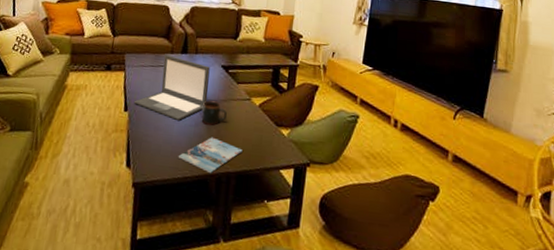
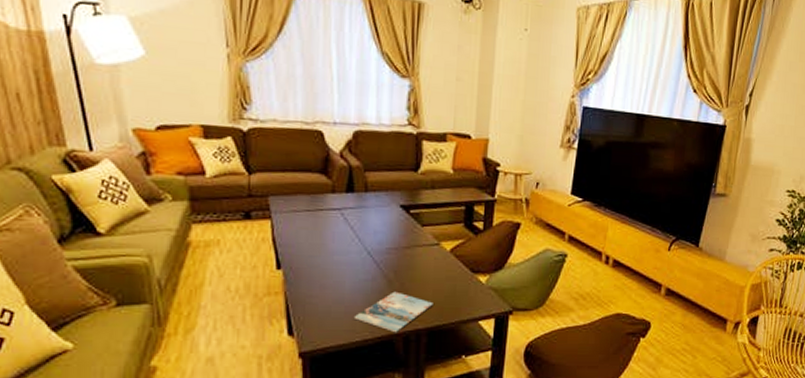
laptop: present [133,55,210,121] -> none [288,195,386,276]
mug: present [201,101,227,126] -> none [380,249,411,278]

